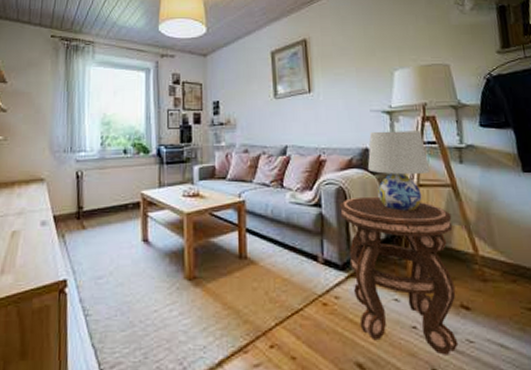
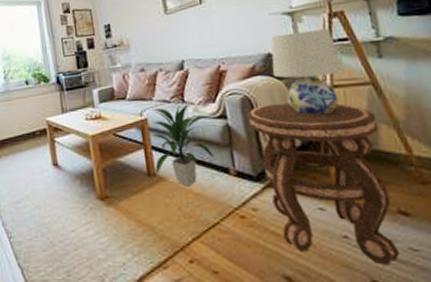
indoor plant: none [247,190,306,271] -> present [151,104,215,187]

